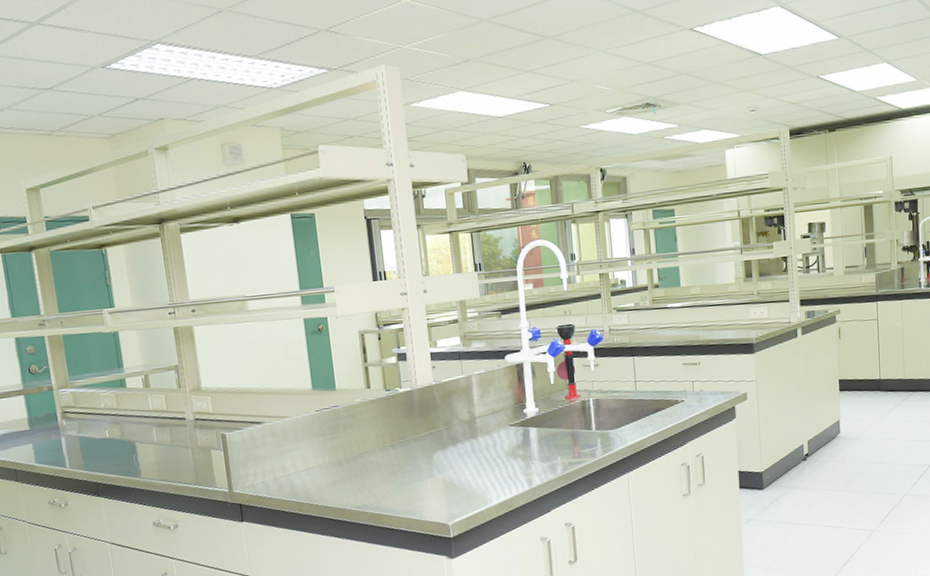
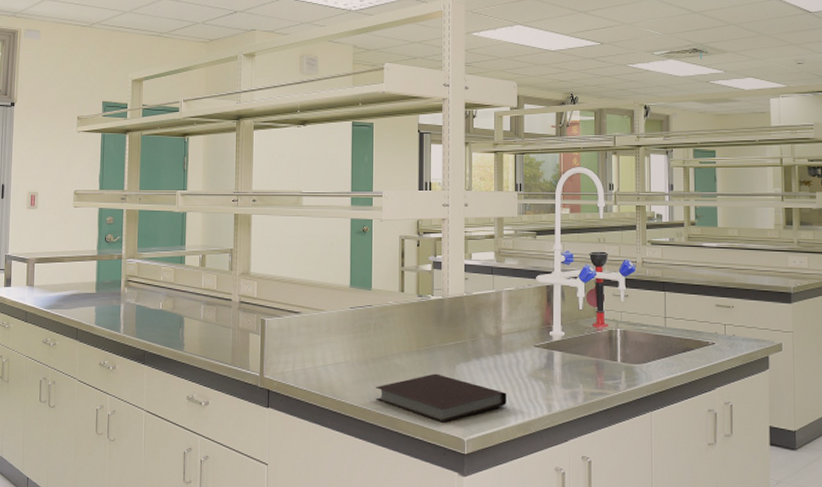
notebook: none [353,465,487,512] -> present [376,373,506,424]

